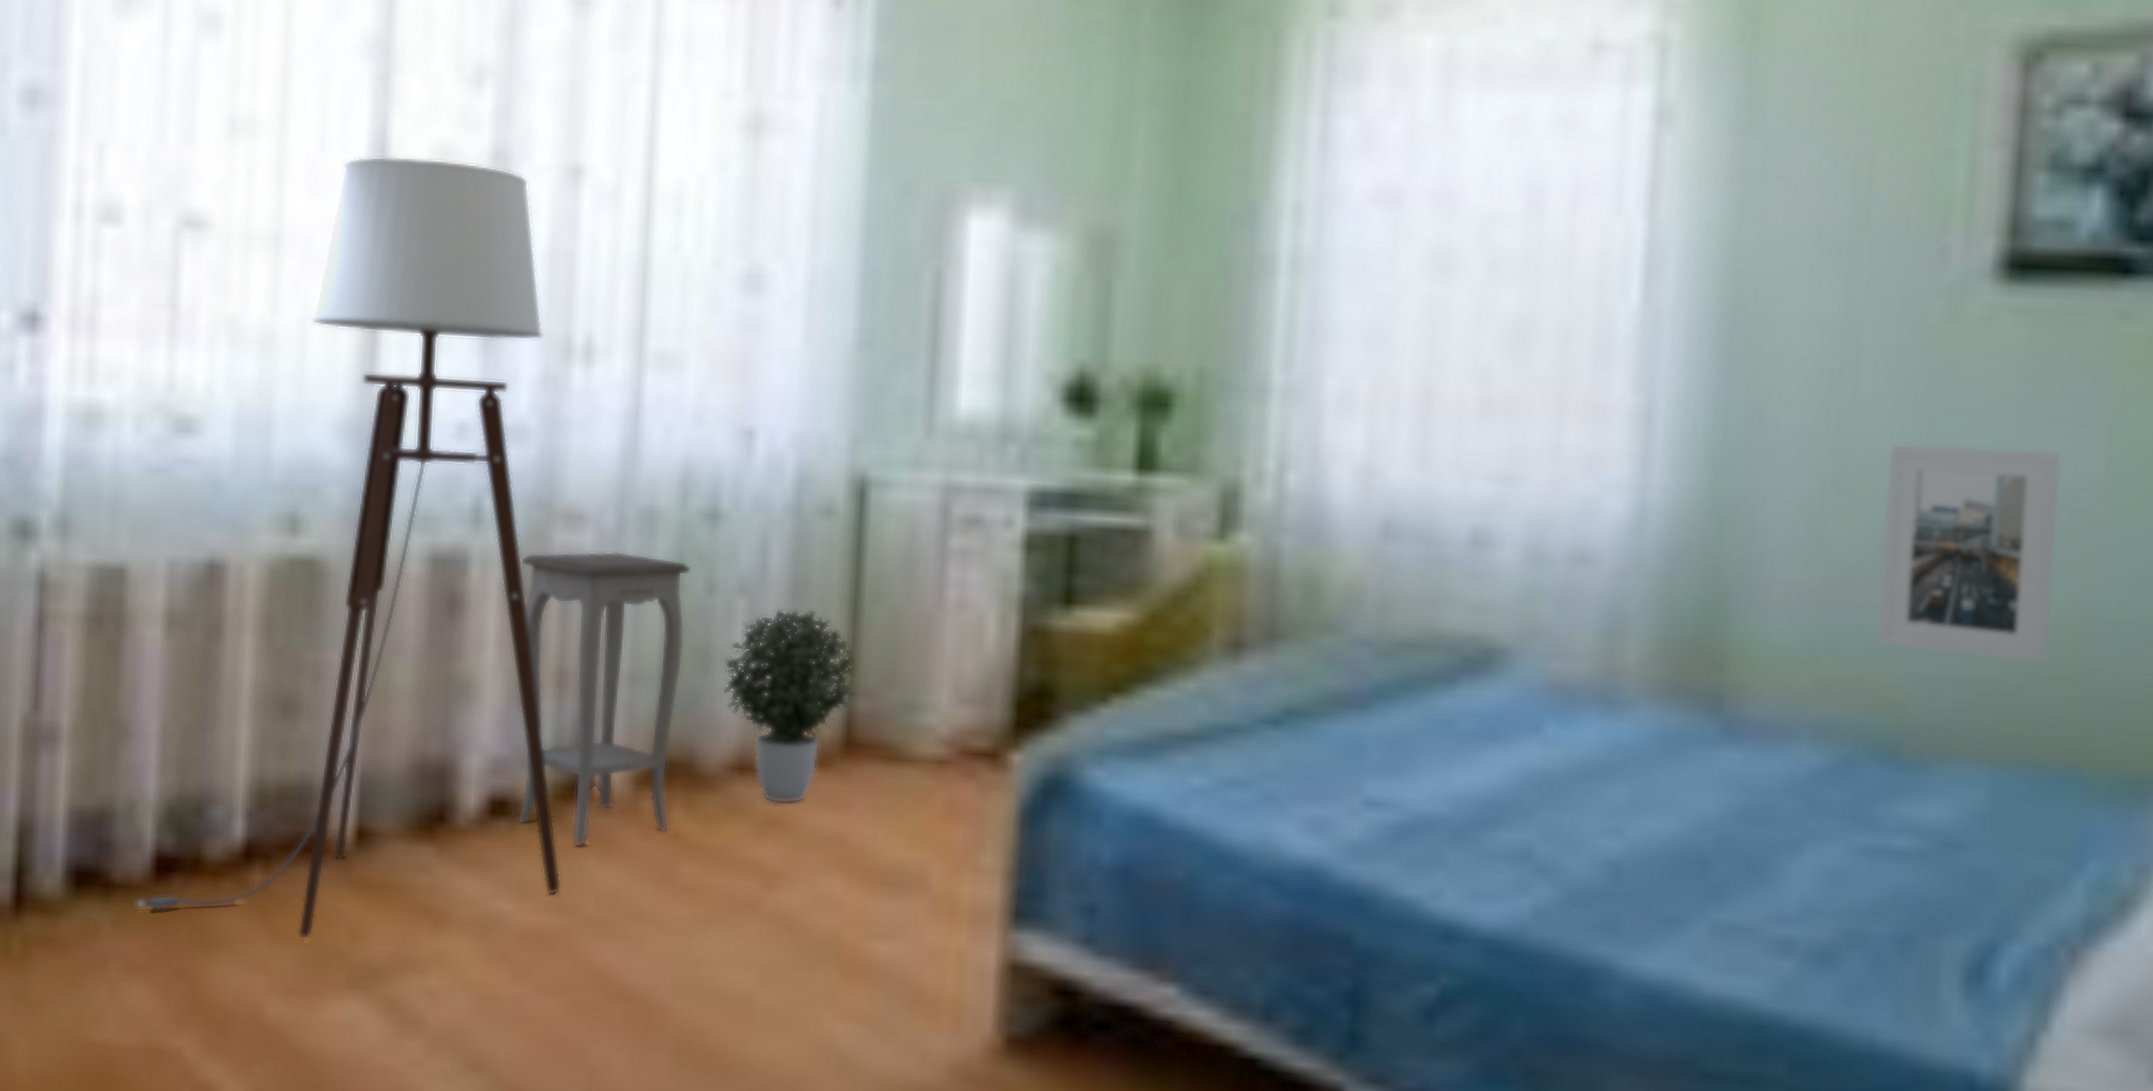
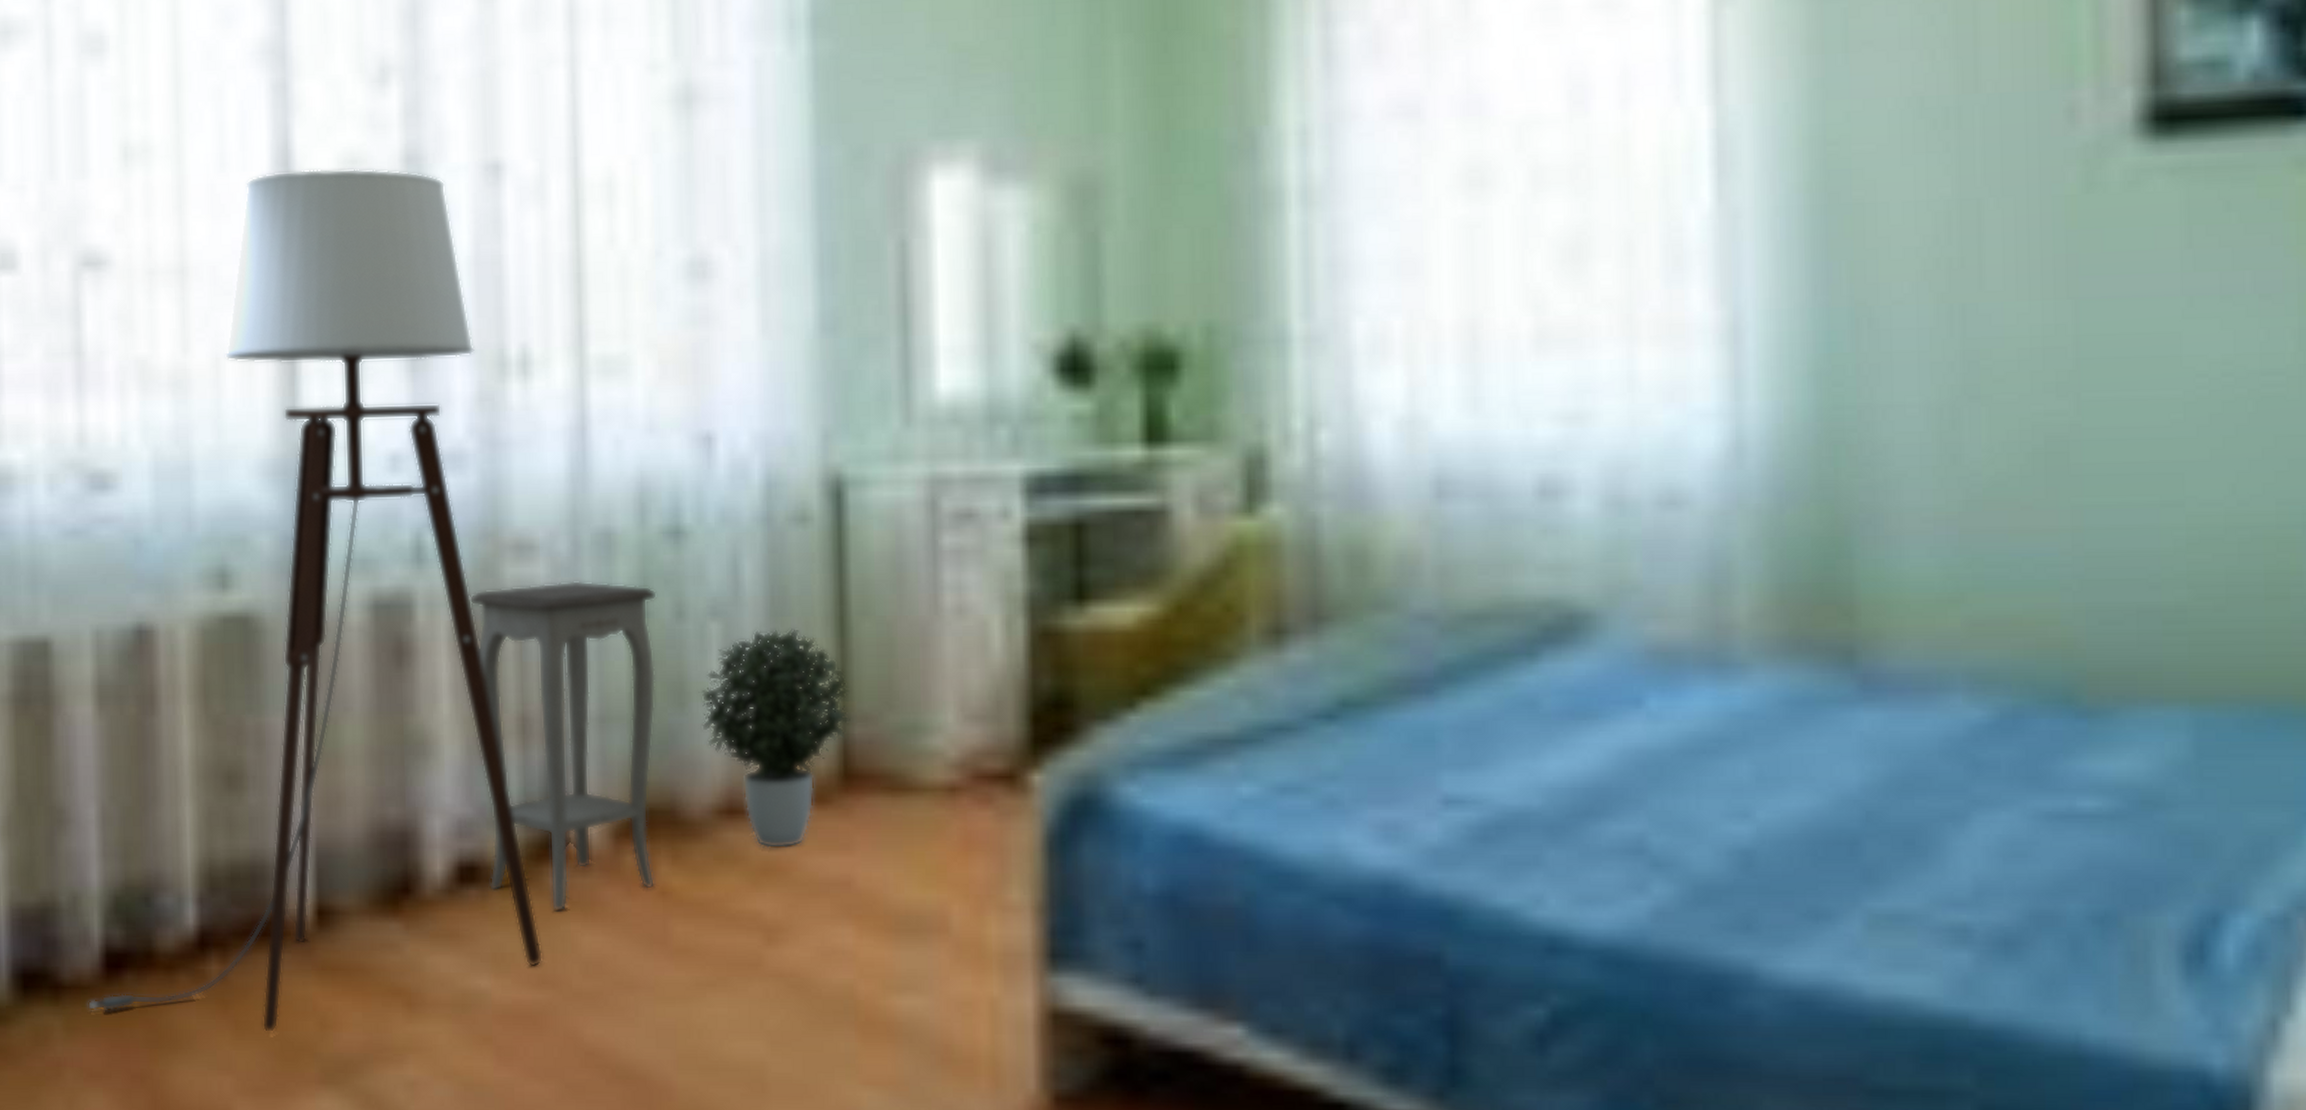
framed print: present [1876,443,2062,664] -> none [2028,328,2249,582]

